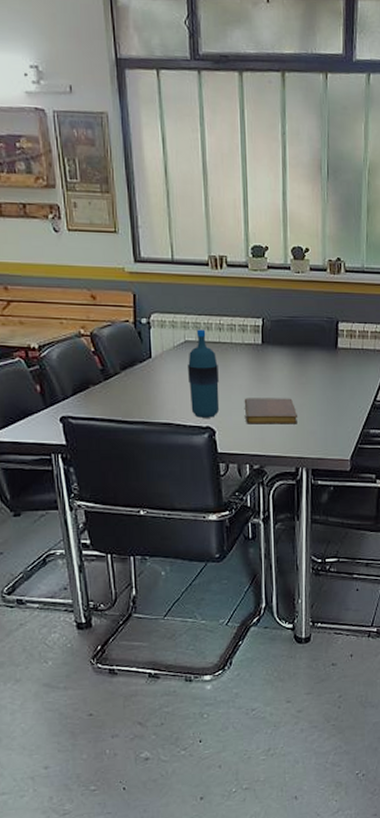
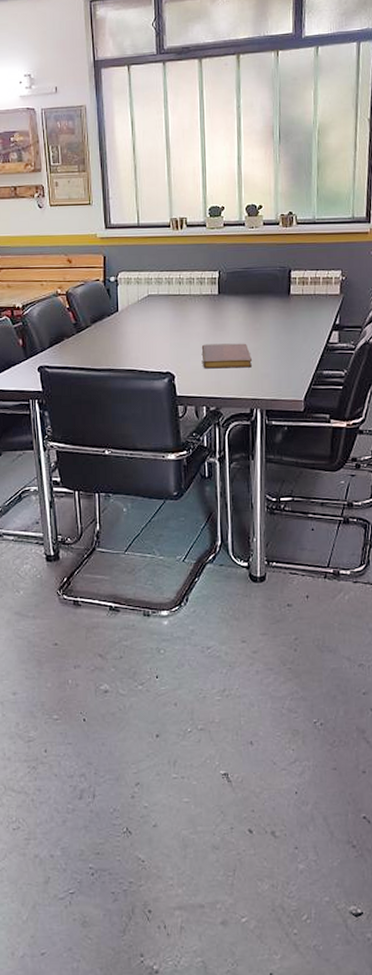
water bottle: present [188,329,220,418] -> none [150,284,179,364]

